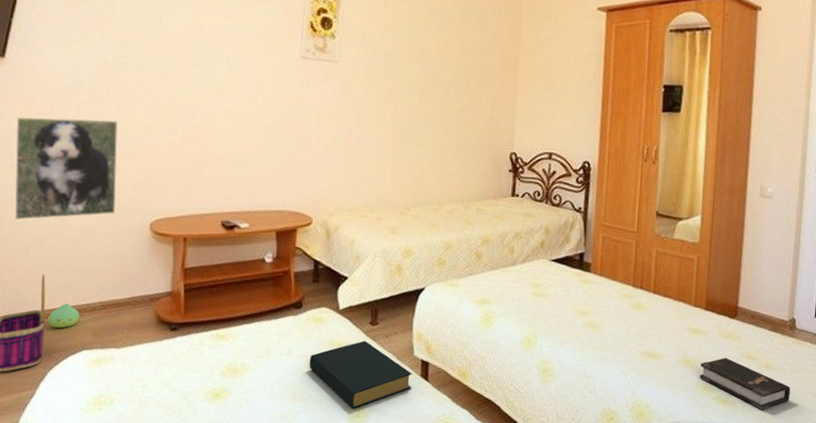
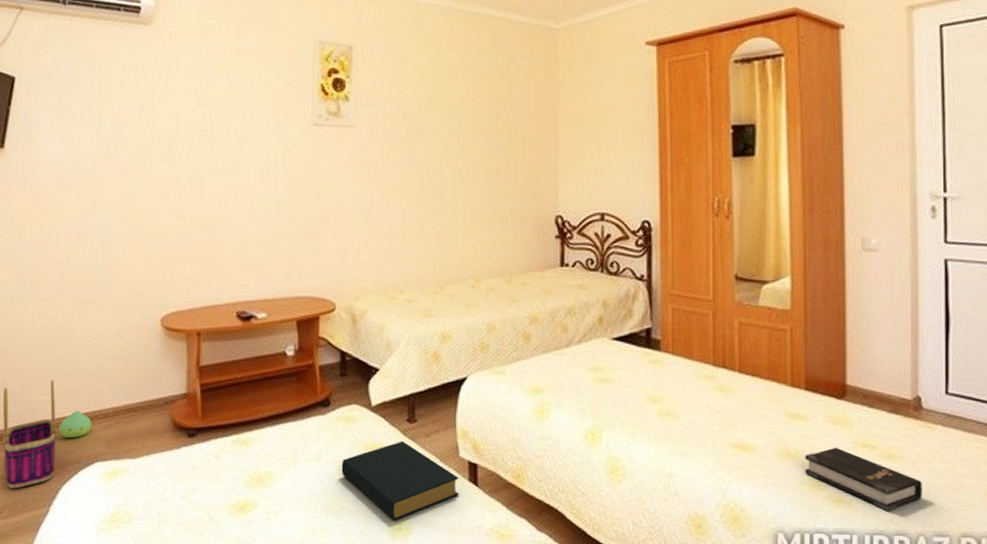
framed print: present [15,116,119,220] -> none [19,208,123,322]

